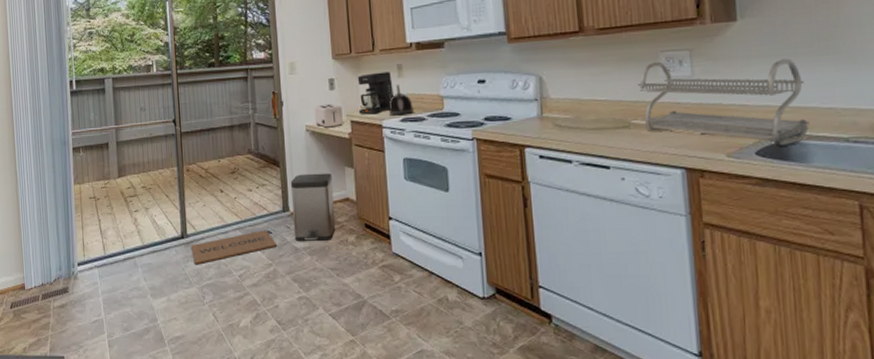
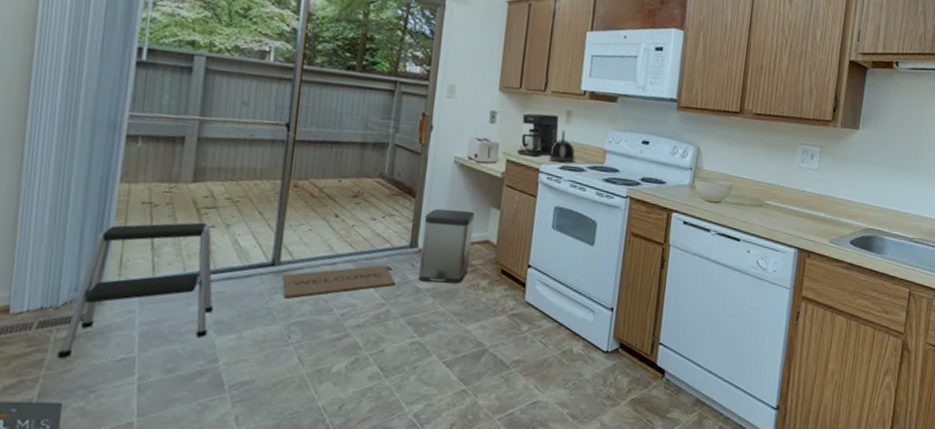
step stool: none [56,208,147,322] -> present [57,222,213,359]
bowl: none [542,104,589,132] -> present [694,176,734,203]
dish rack: present [638,58,810,148] -> none [774,152,894,240]

